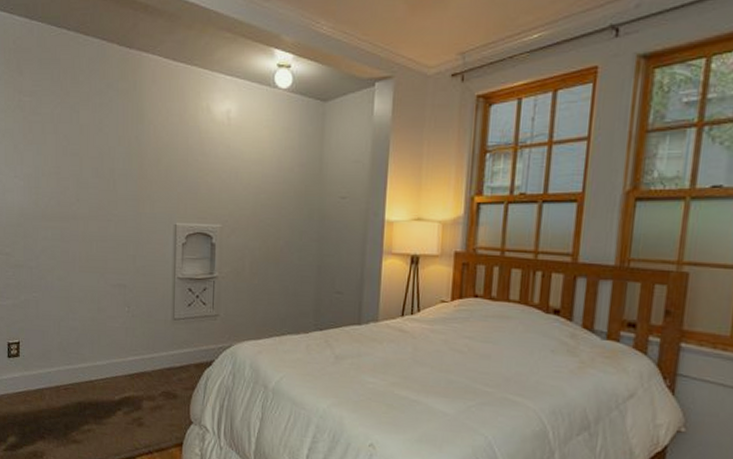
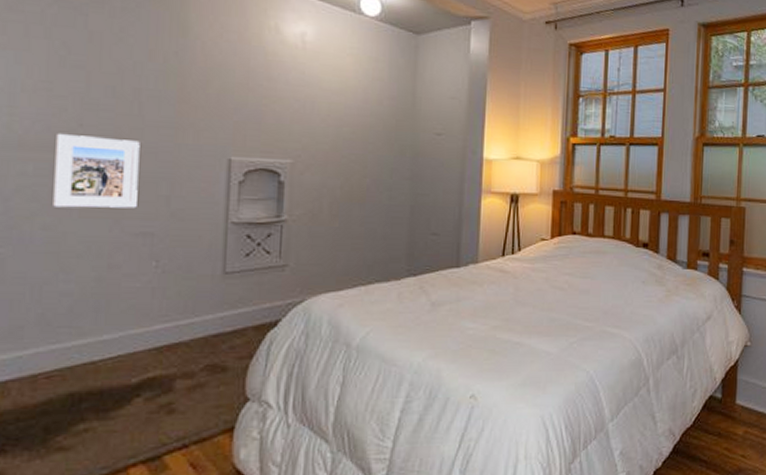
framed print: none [64,208,115,265] -> present [53,134,140,208]

